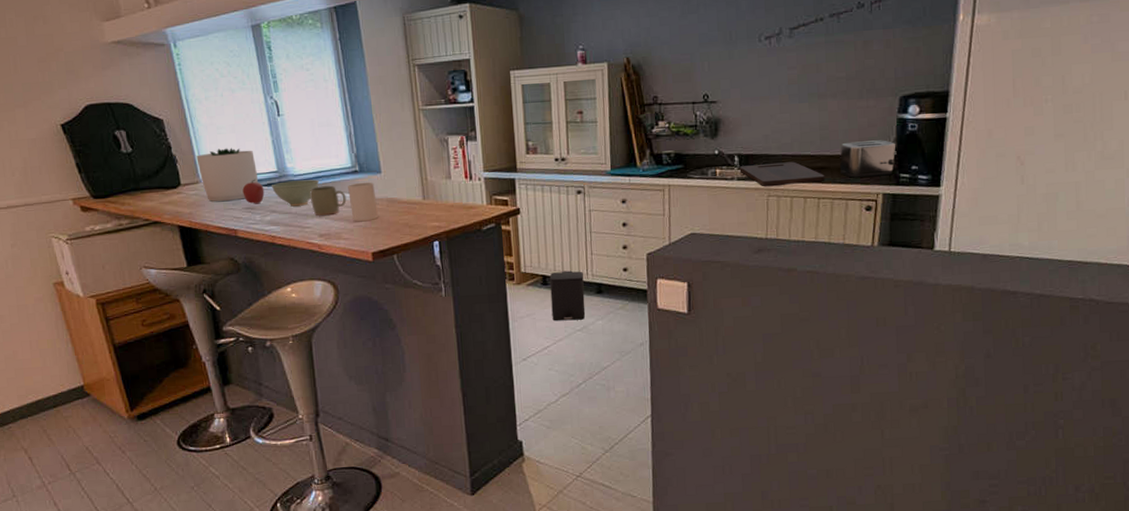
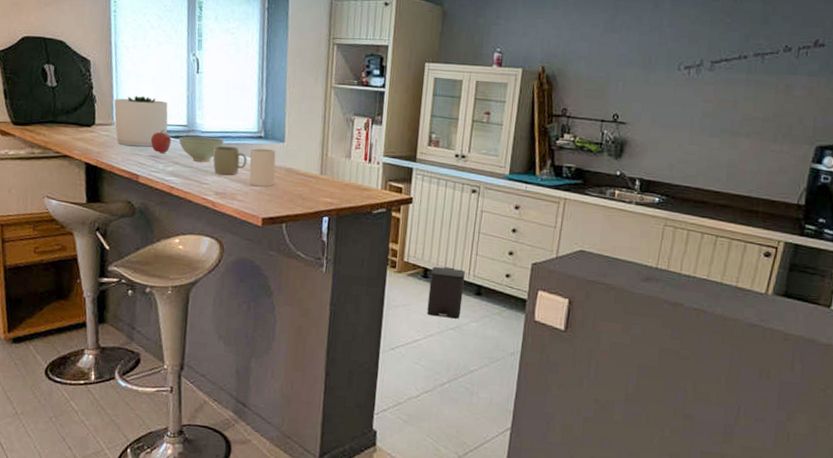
cutting board: present [739,161,825,186] -> none [639,191,727,220]
toaster: present [840,140,896,179] -> none [743,184,806,225]

